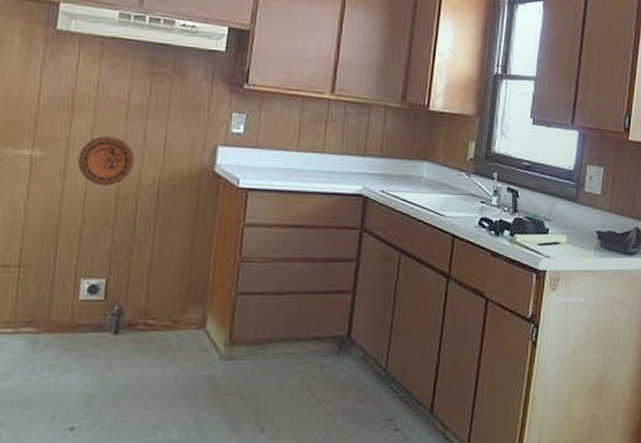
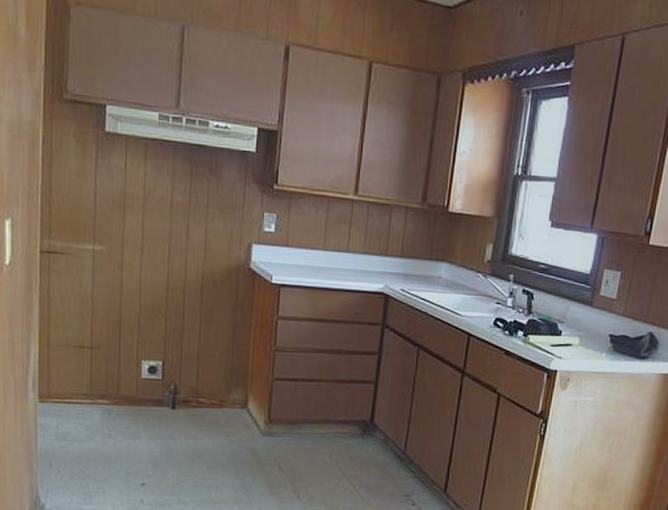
decorative plate: present [77,136,135,186] -> none [132,233,180,279]

